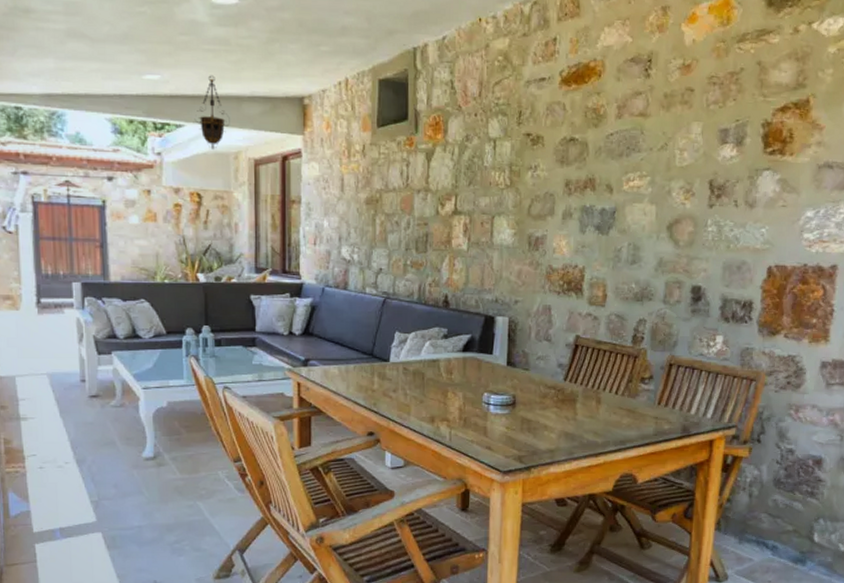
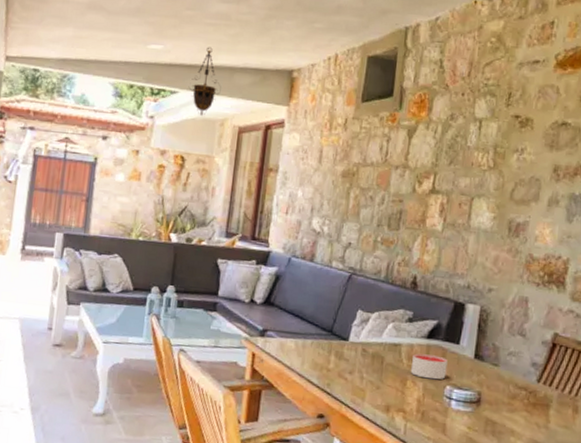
candle: none [450,366,483,389] -> present [410,353,448,380]

